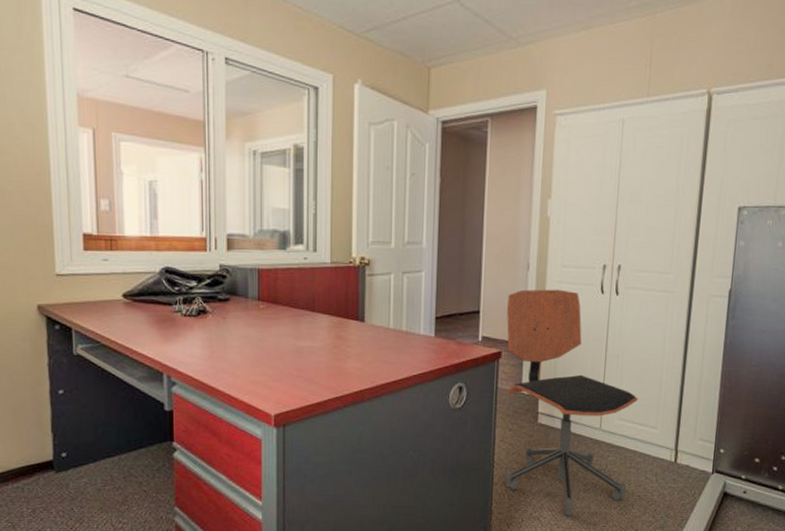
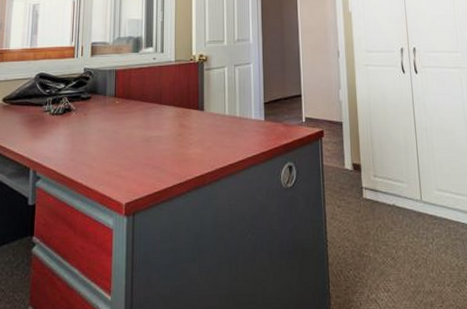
office chair: present [505,289,638,516] -> none [324,71,457,296]

